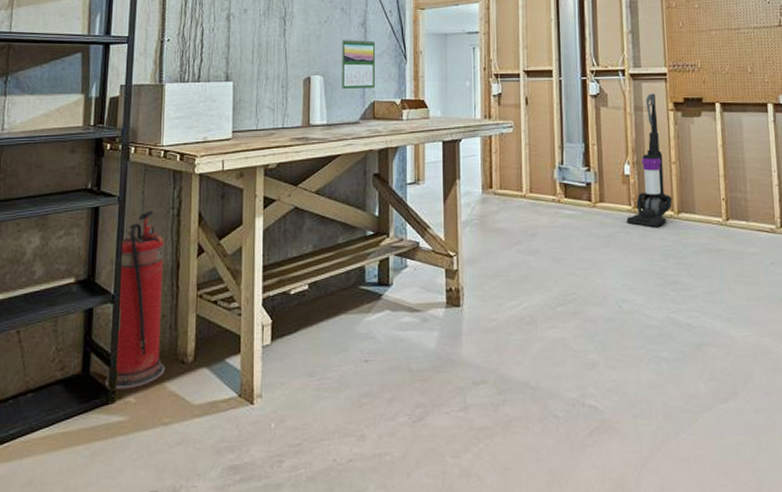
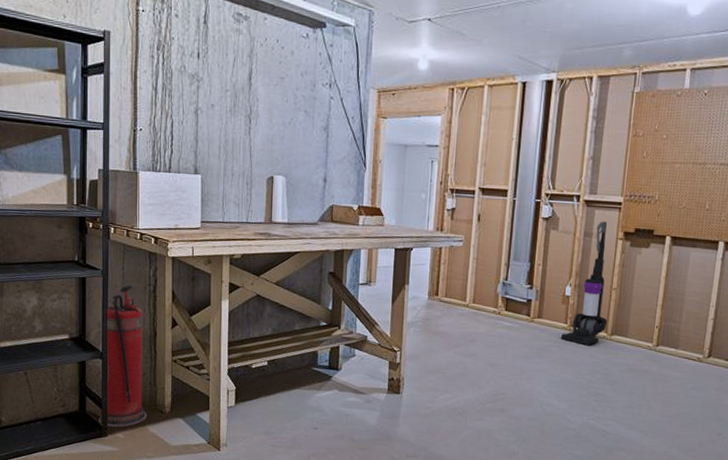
calendar: present [342,38,376,89] -> none [303,142,337,192]

